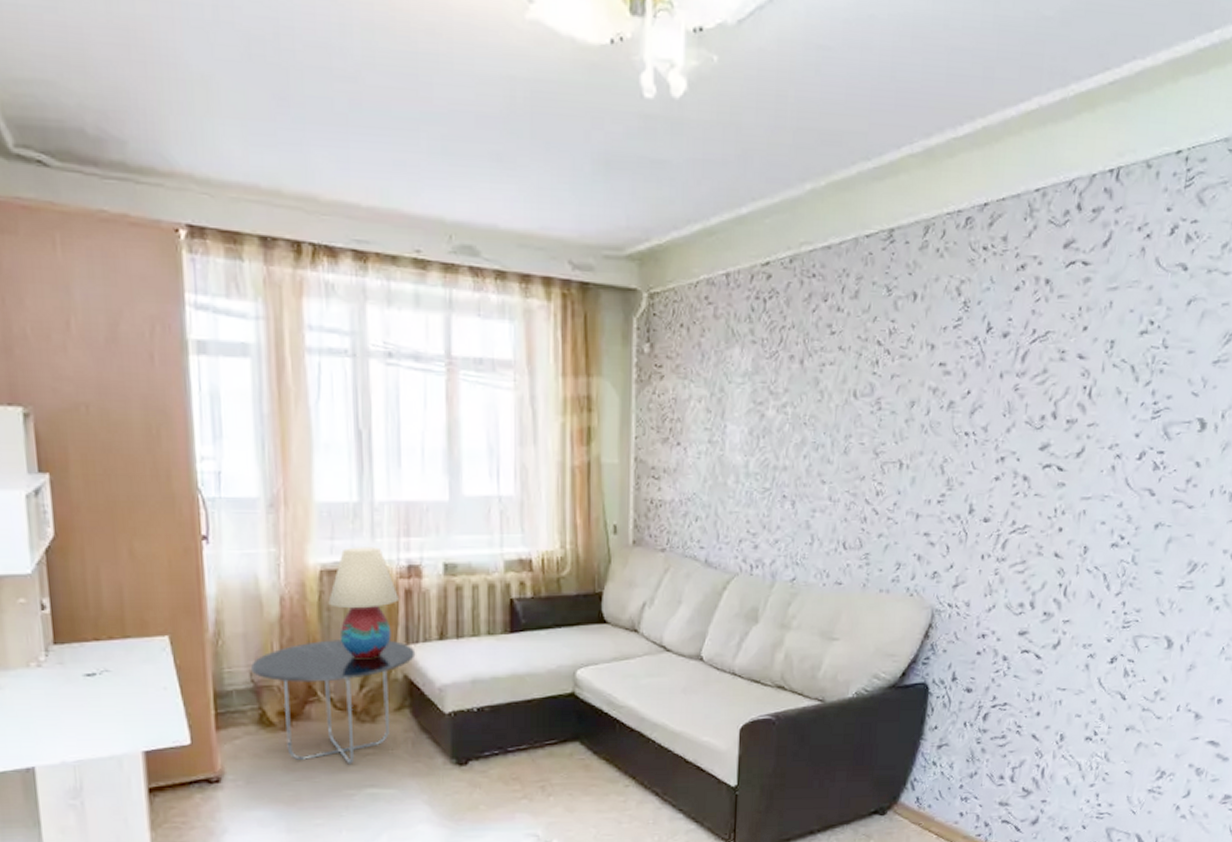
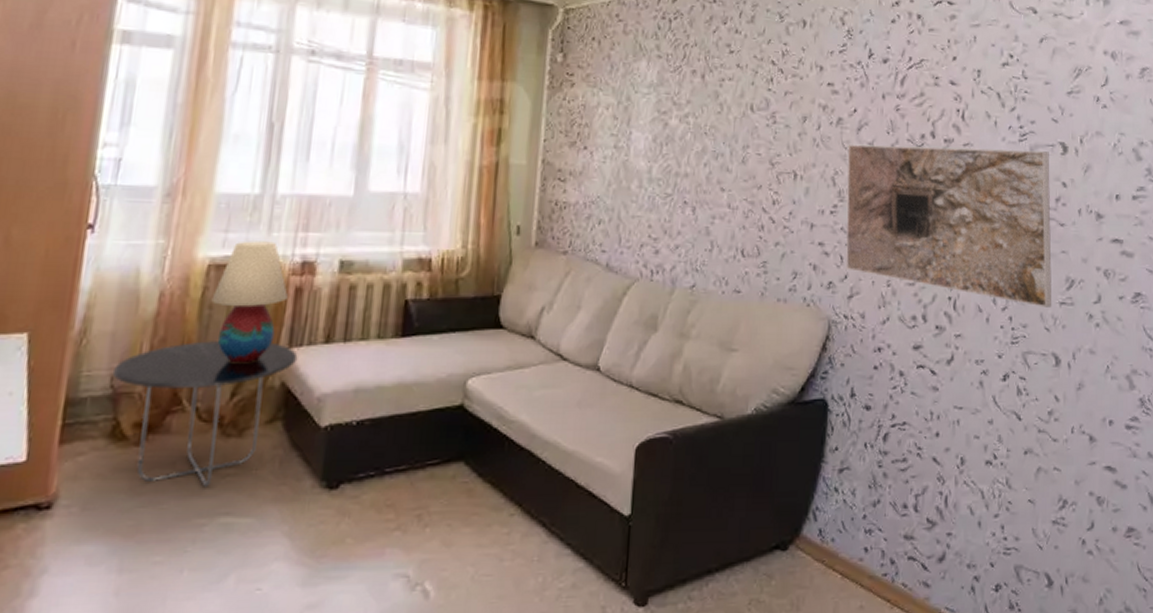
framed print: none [952,428,1185,592] -> present [845,144,1052,308]

